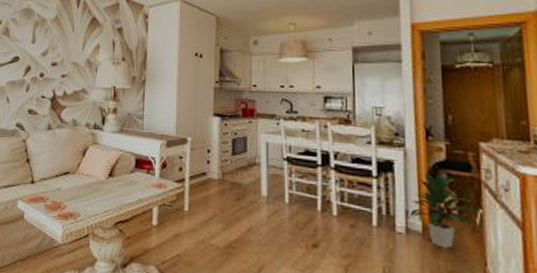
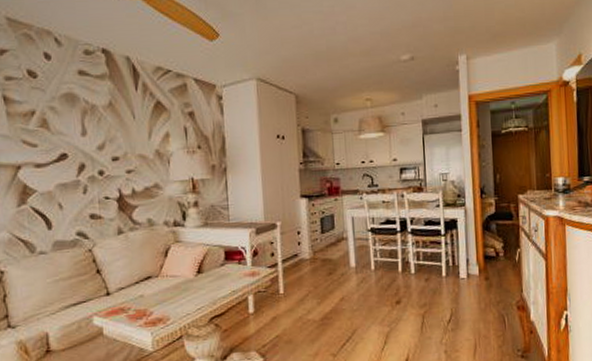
indoor plant: present [410,173,477,249] -> none [470,225,516,285]

